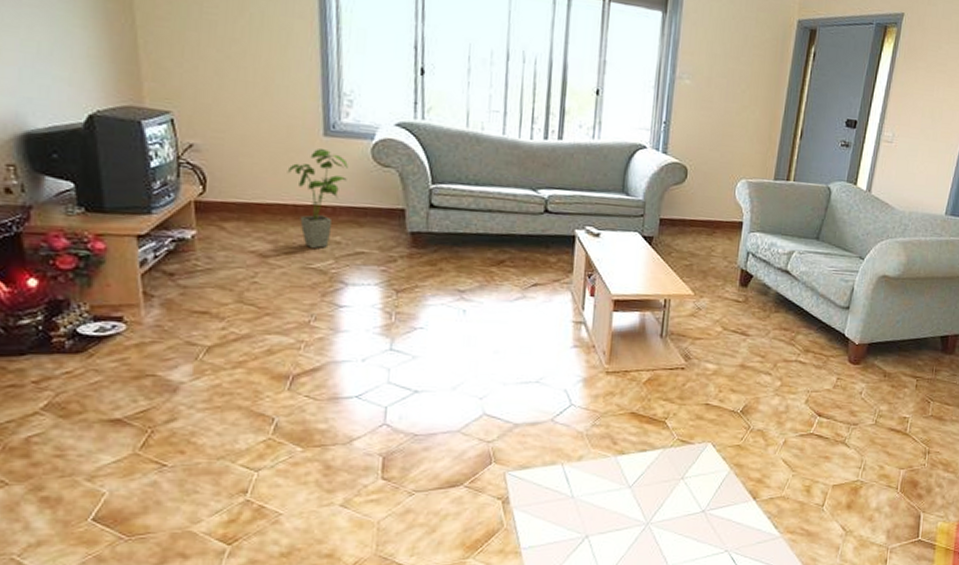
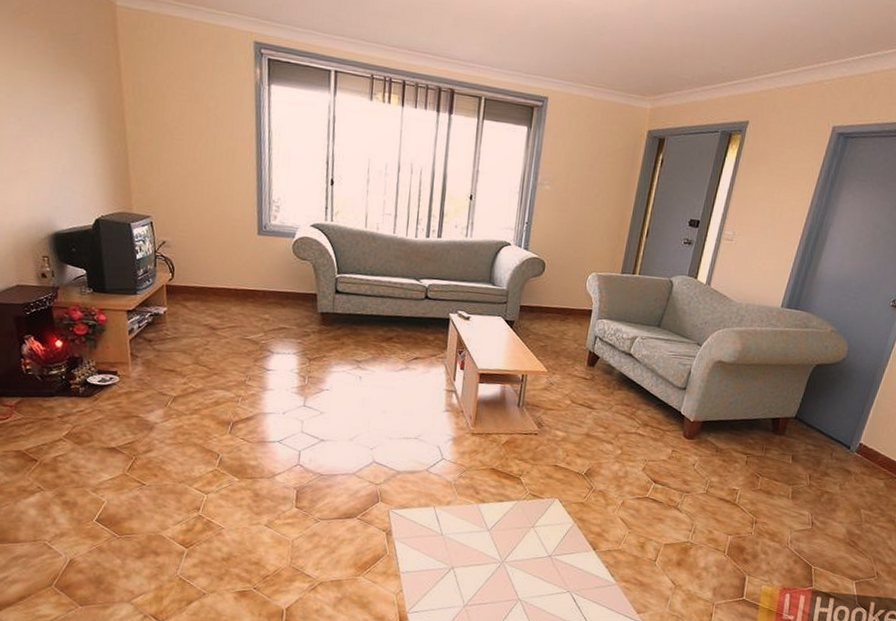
house plant: present [287,149,348,249] -> none [231,245,275,324]

